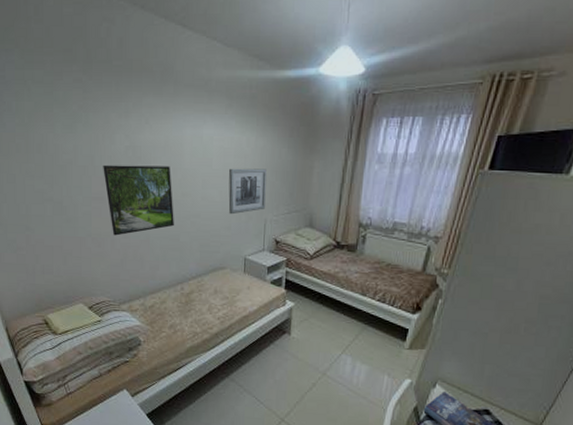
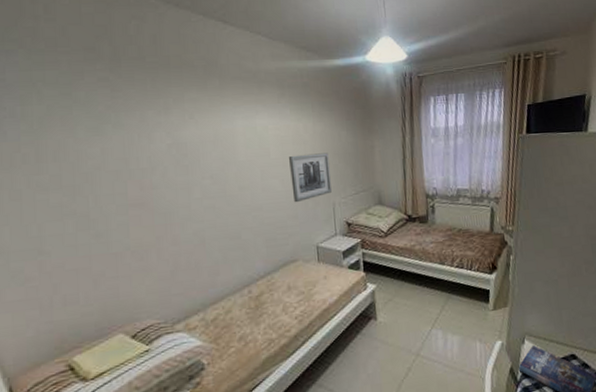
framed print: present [103,164,174,236] -> none [141,160,233,245]

